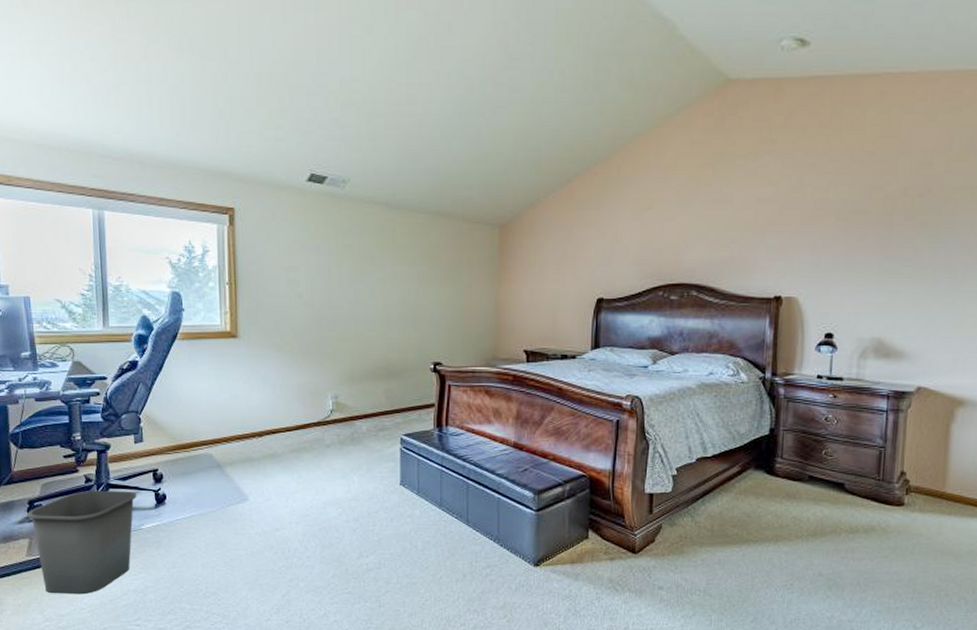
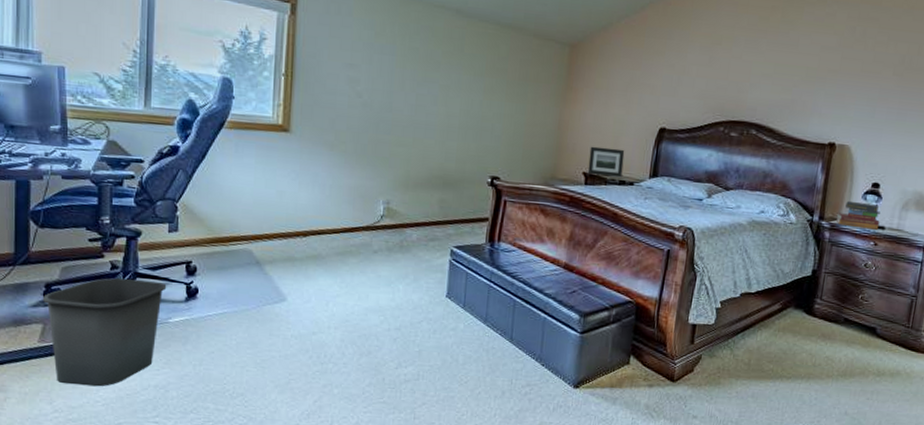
picture frame: none [528,323,564,352] -> present [587,146,625,178]
books: none [790,354,837,383] -> present [836,200,880,231]

